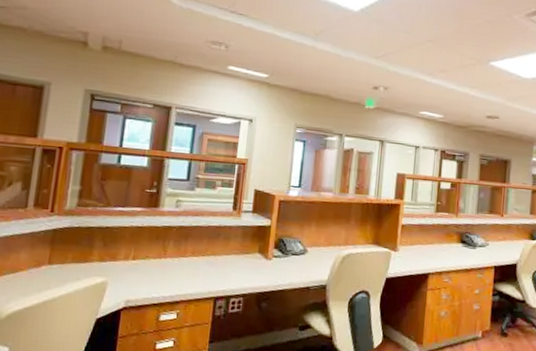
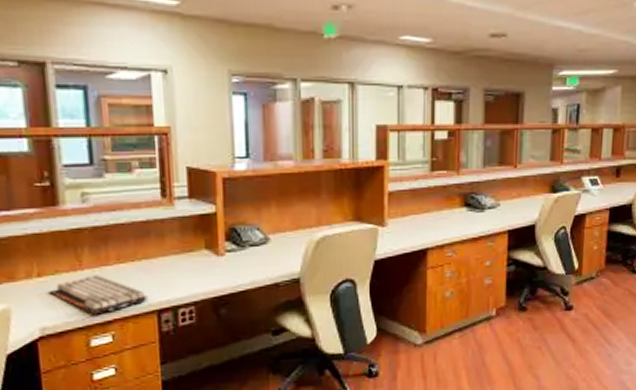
keyboard: none [137,263,210,295] -> present [47,275,148,315]

